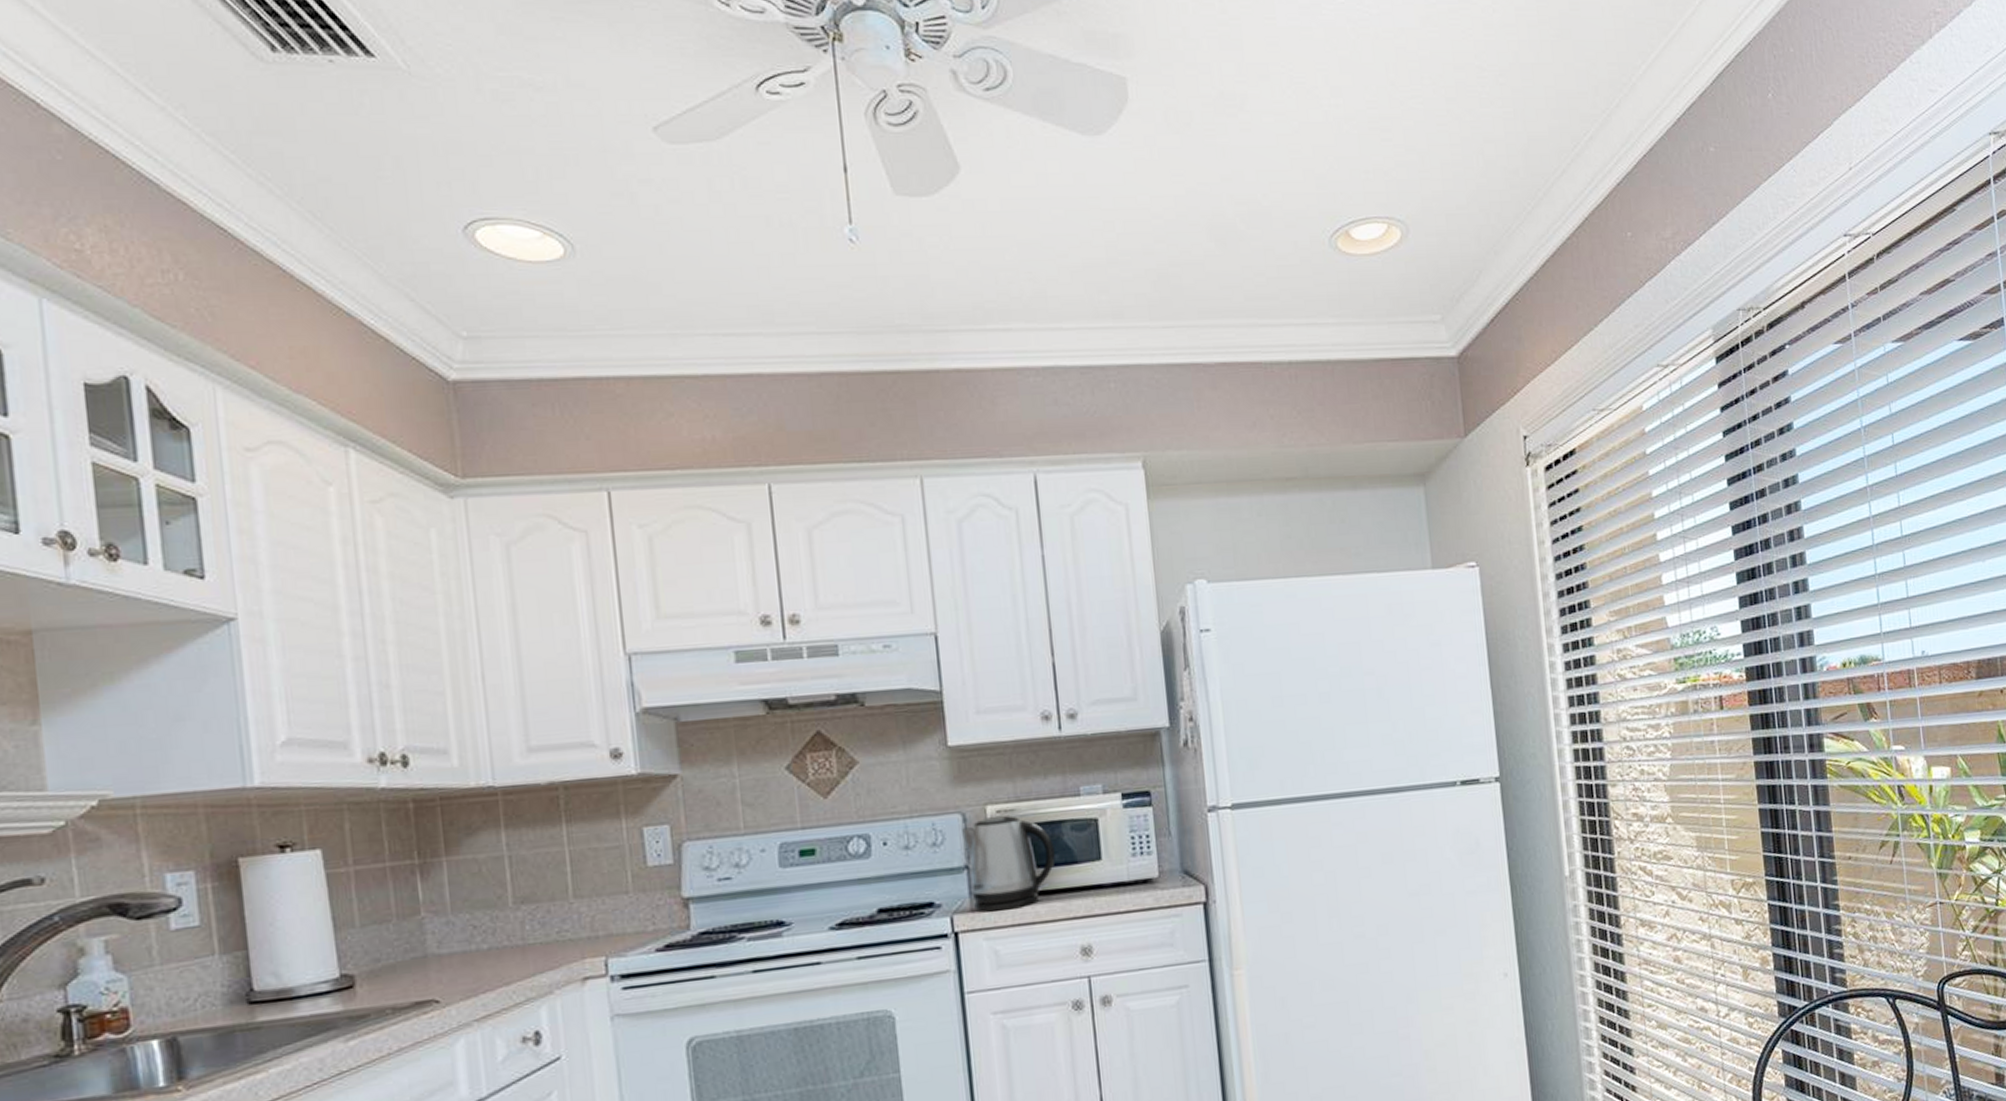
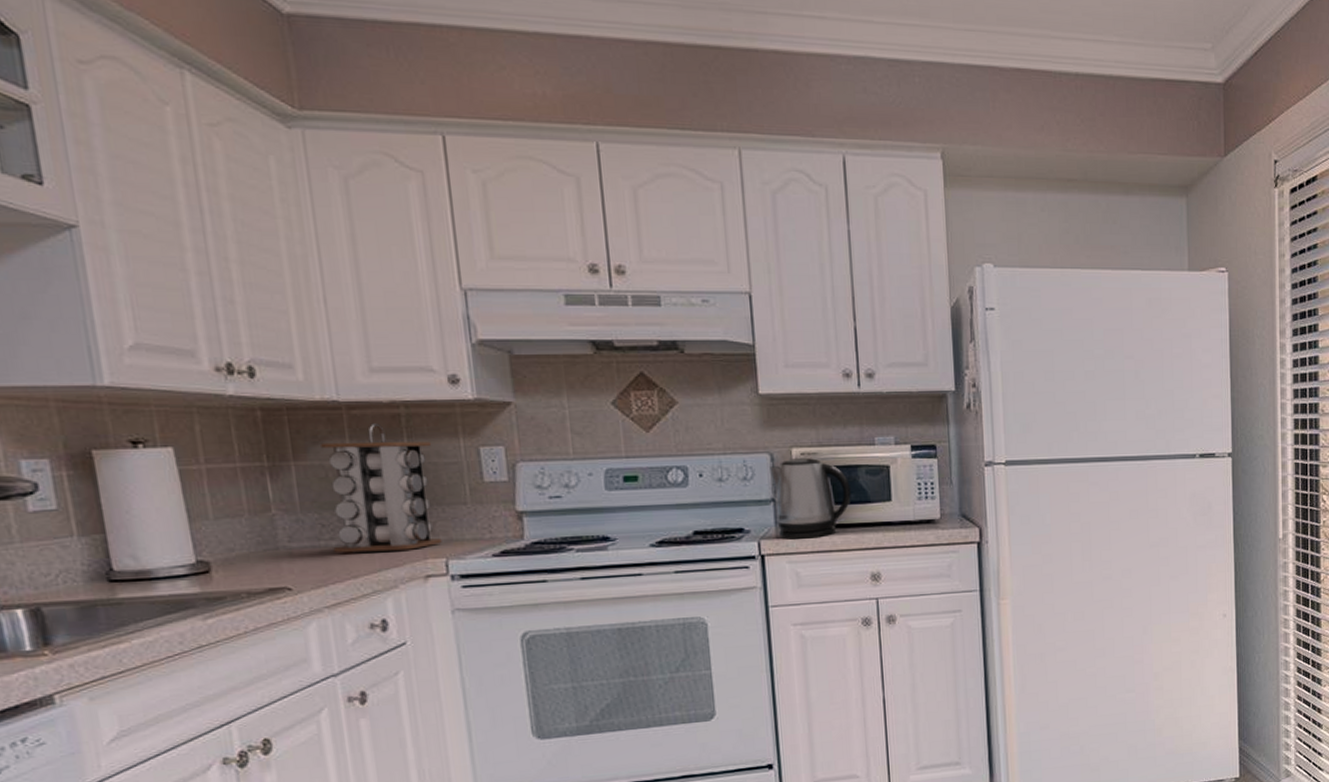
spice rack: none [474,807,601,958] -> present [321,422,442,554]

